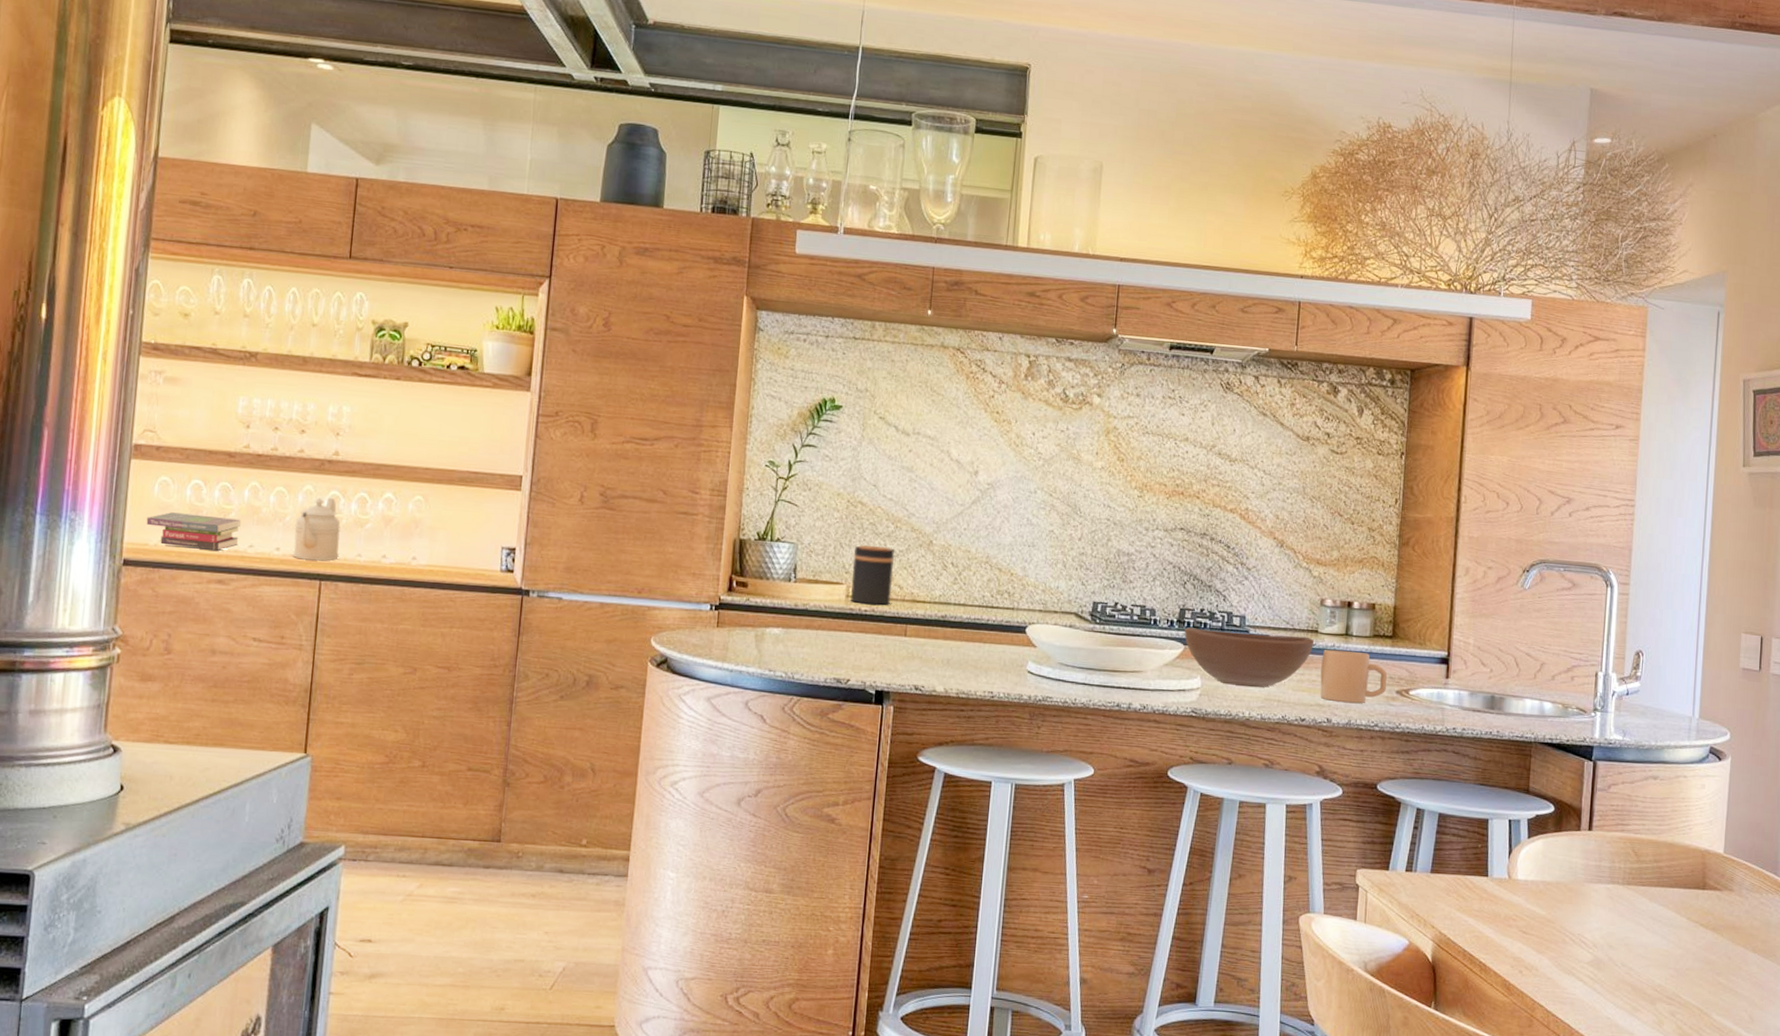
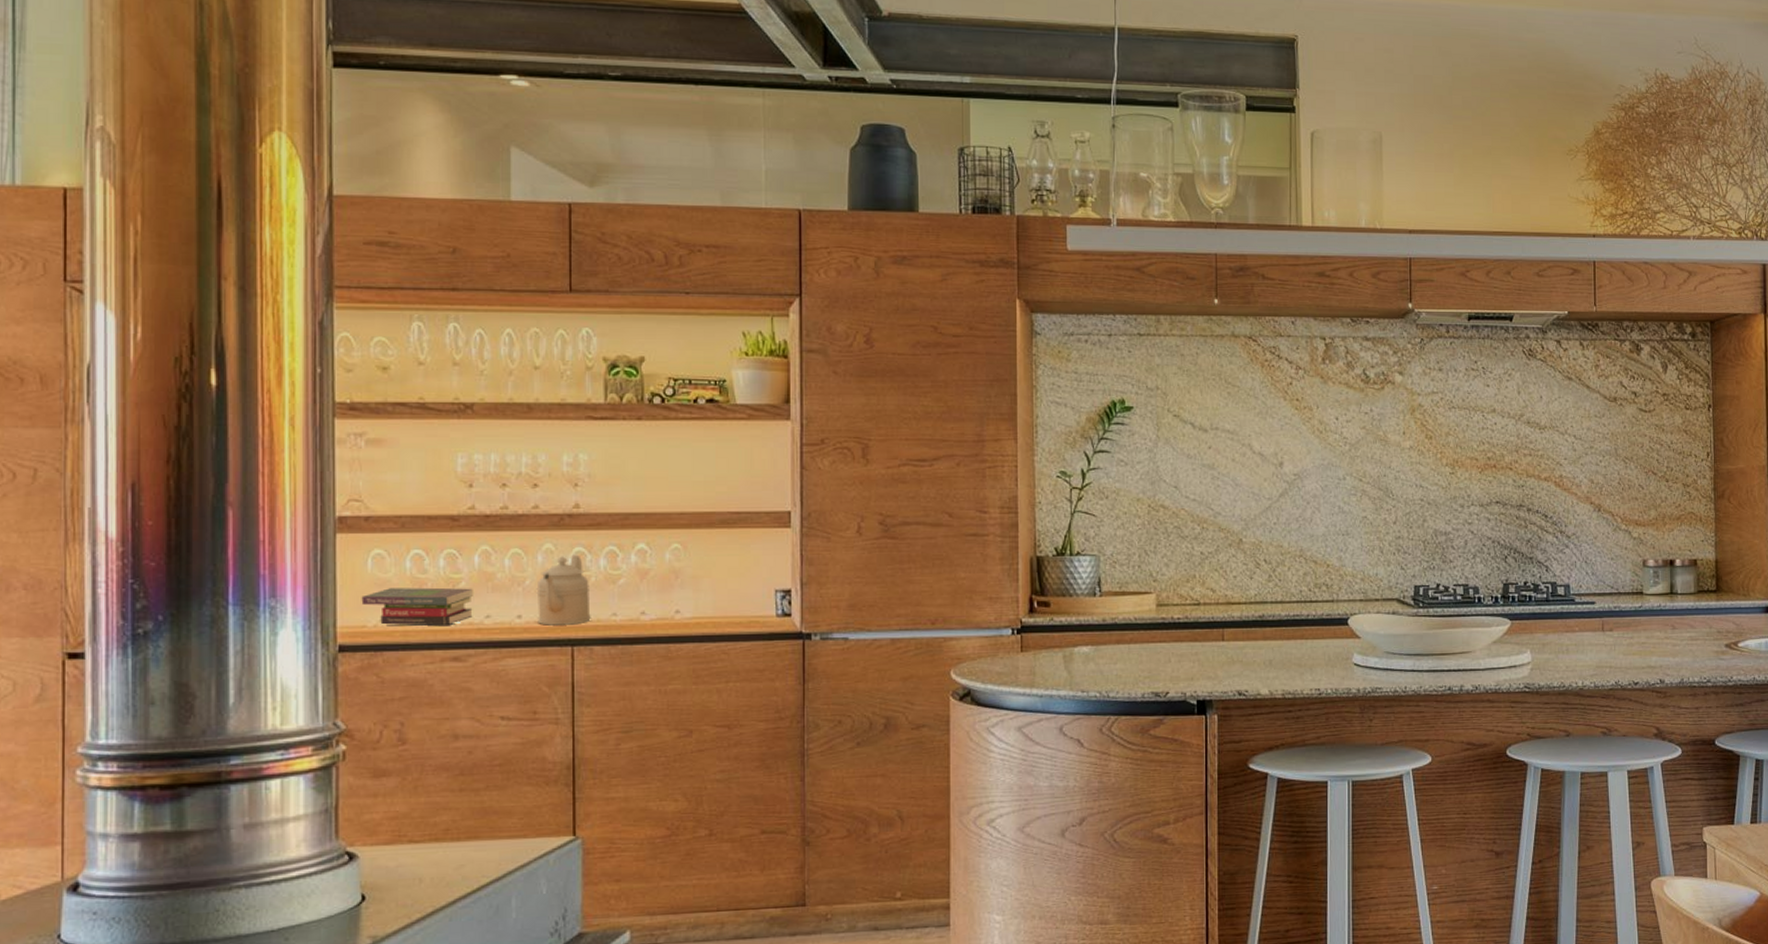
cylinder: present [851,545,895,606] -> none [1160,549,1205,612]
wooden bowl: present [1184,627,1315,688] -> none [1509,599,1641,656]
mug: present [1320,649,1388,704] -> none [1649,609,1716,662]

